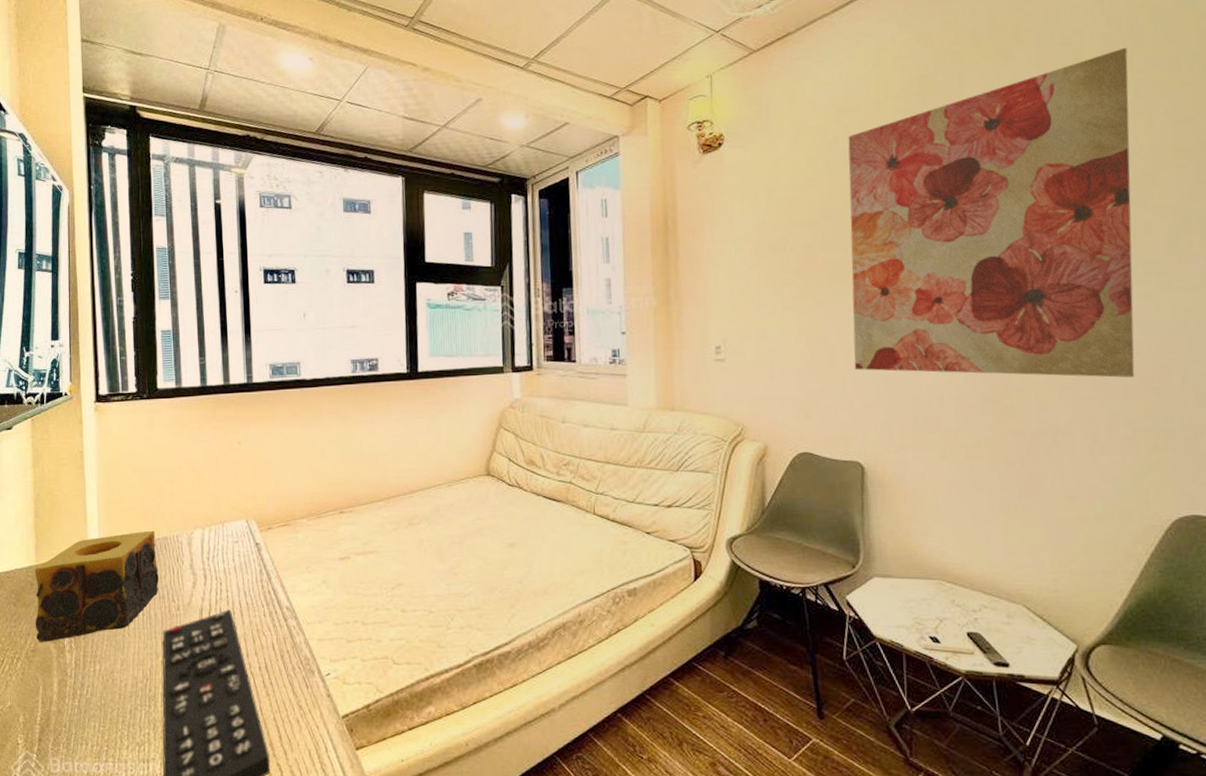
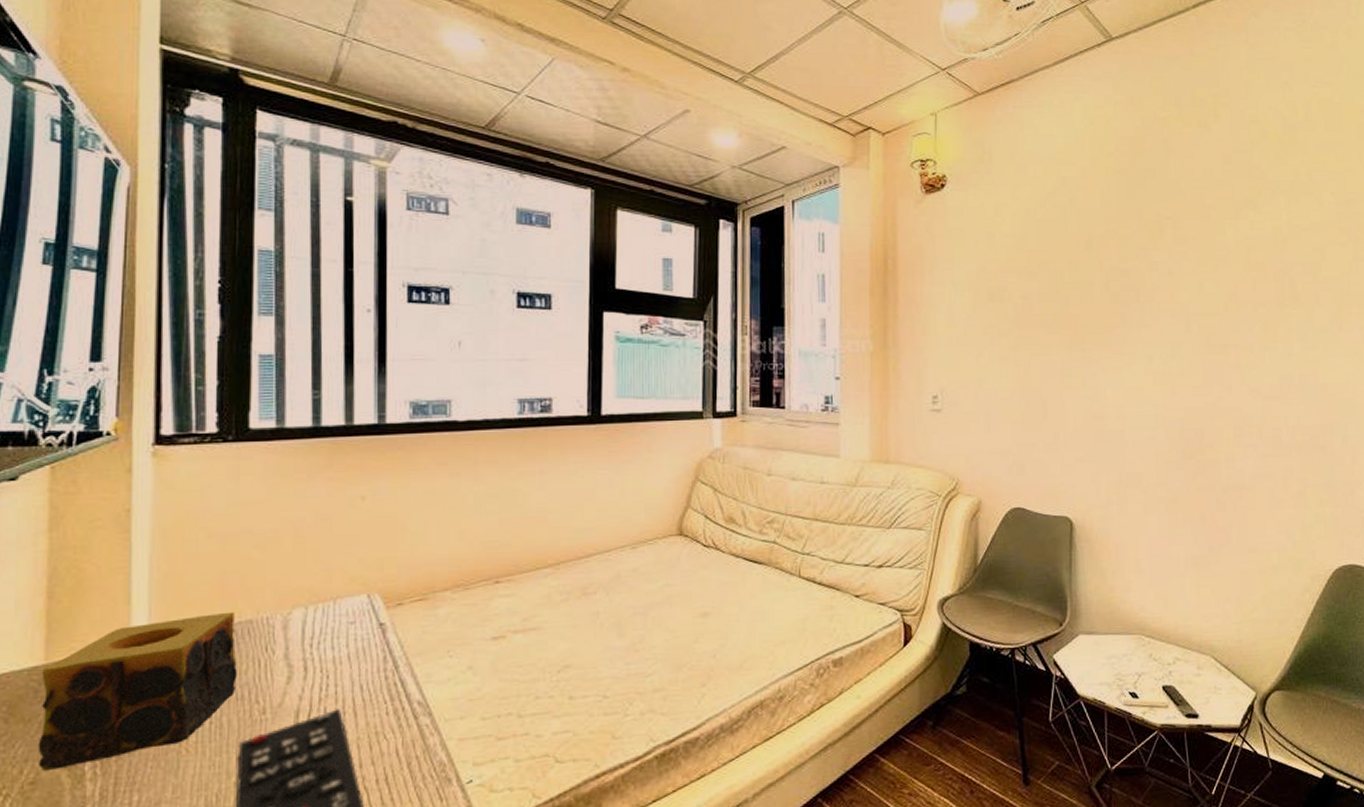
wall art: present [848,47,1135,378] -> none [1065,131,1306,437]

